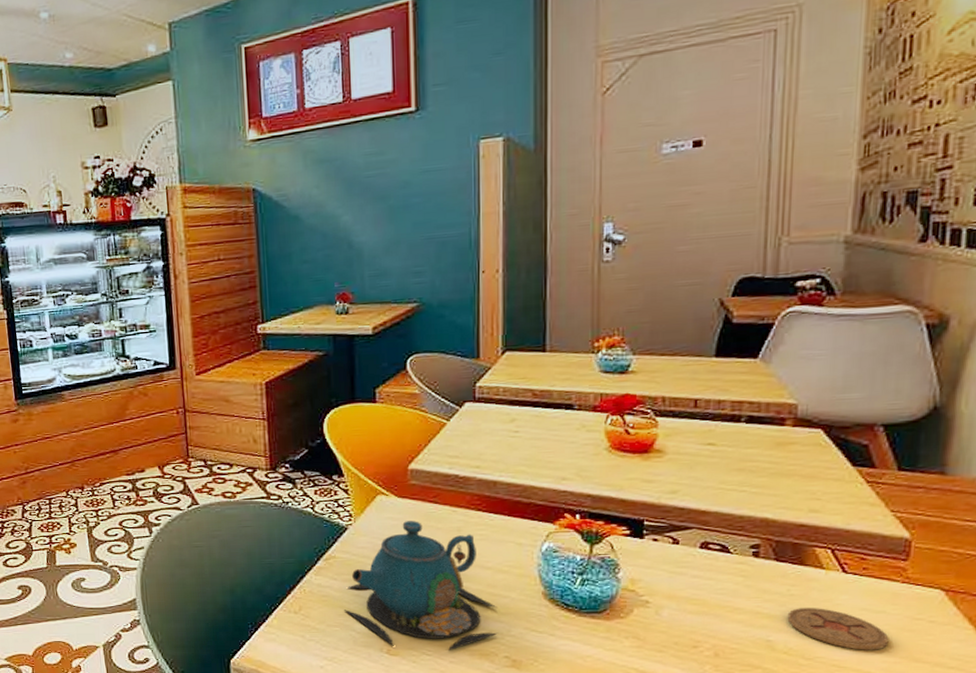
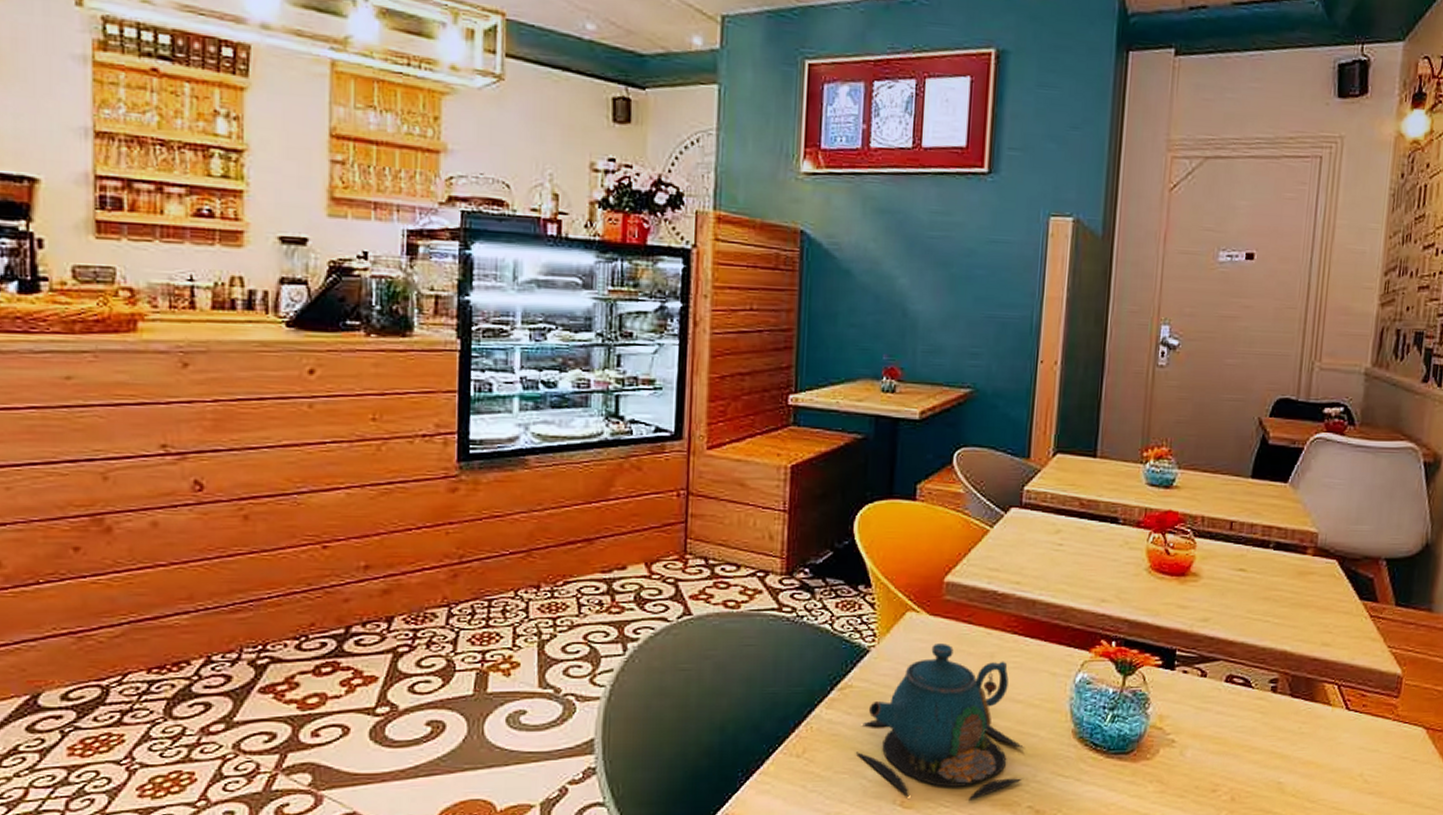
coaster: present [787,608,889,650] -> none [1297,747,1380,791]

